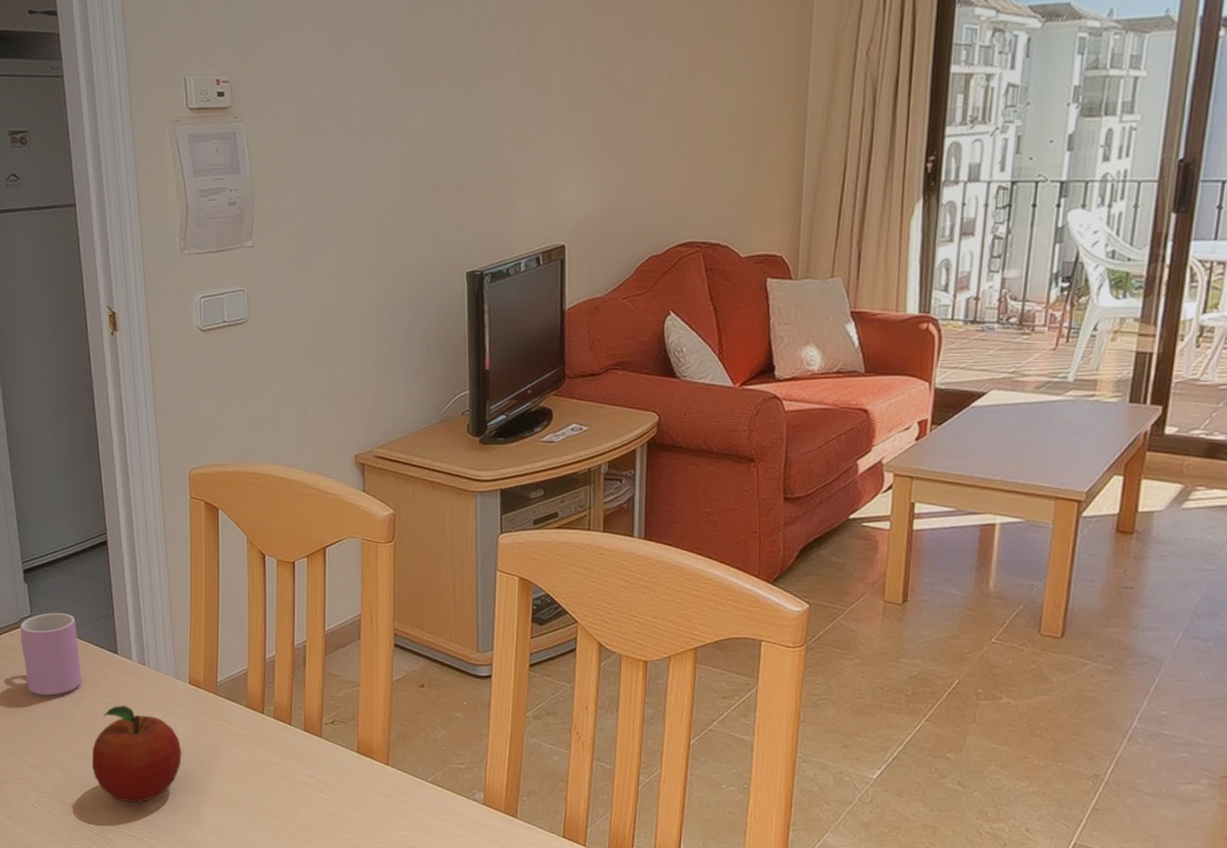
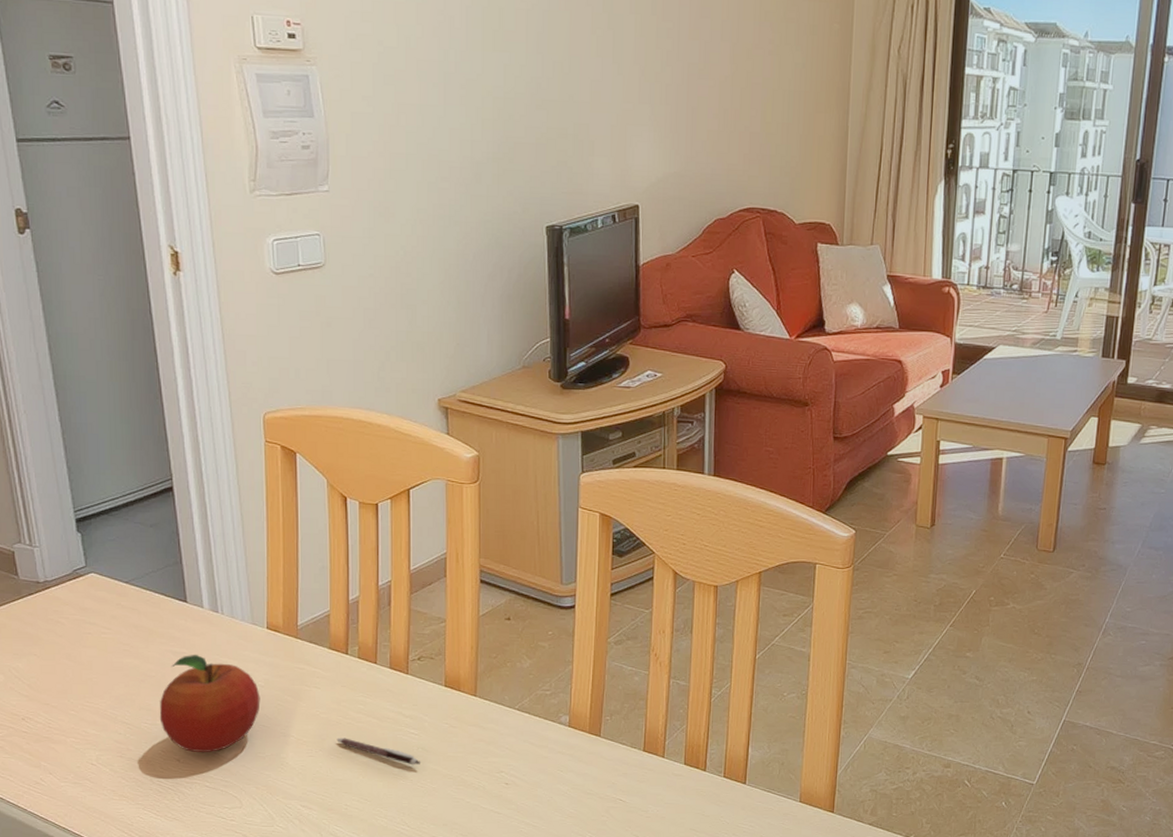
cup: present [20,612,82,696] -> none [73,562,147,649]
pen: none [252,797,332,832] -> present [336,737,420,765]

